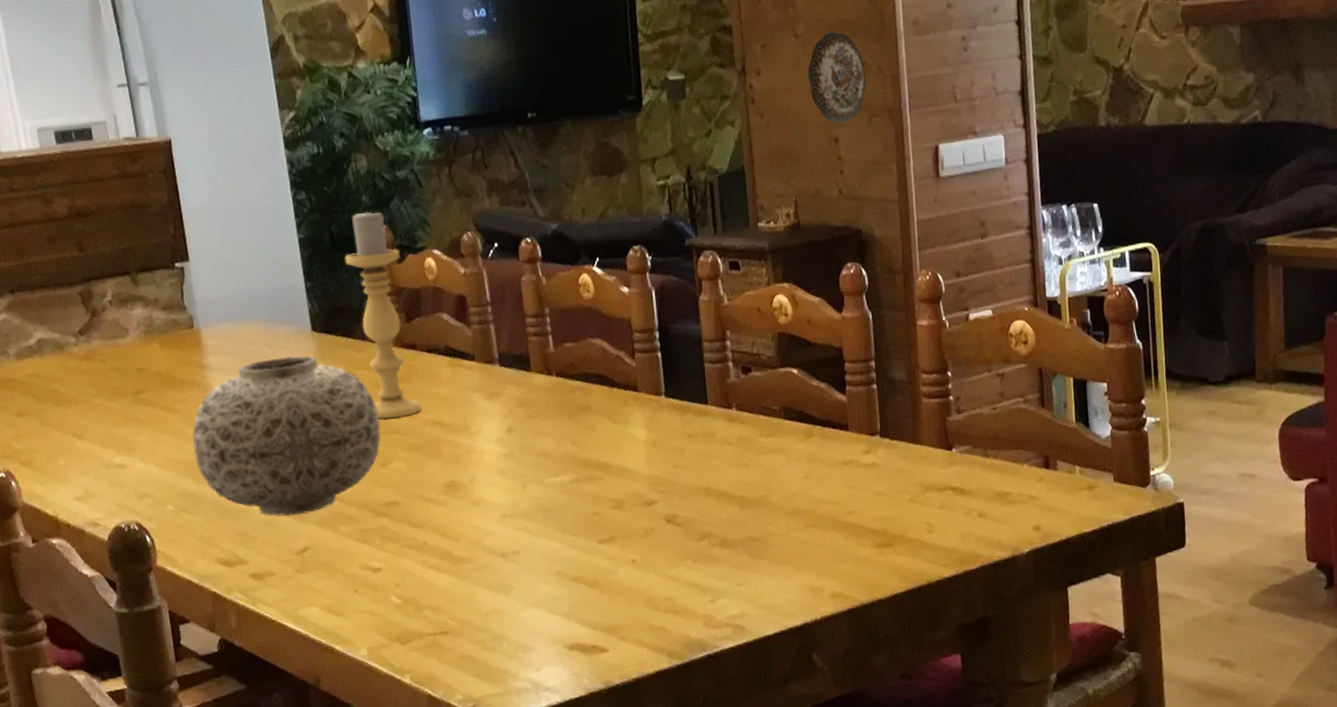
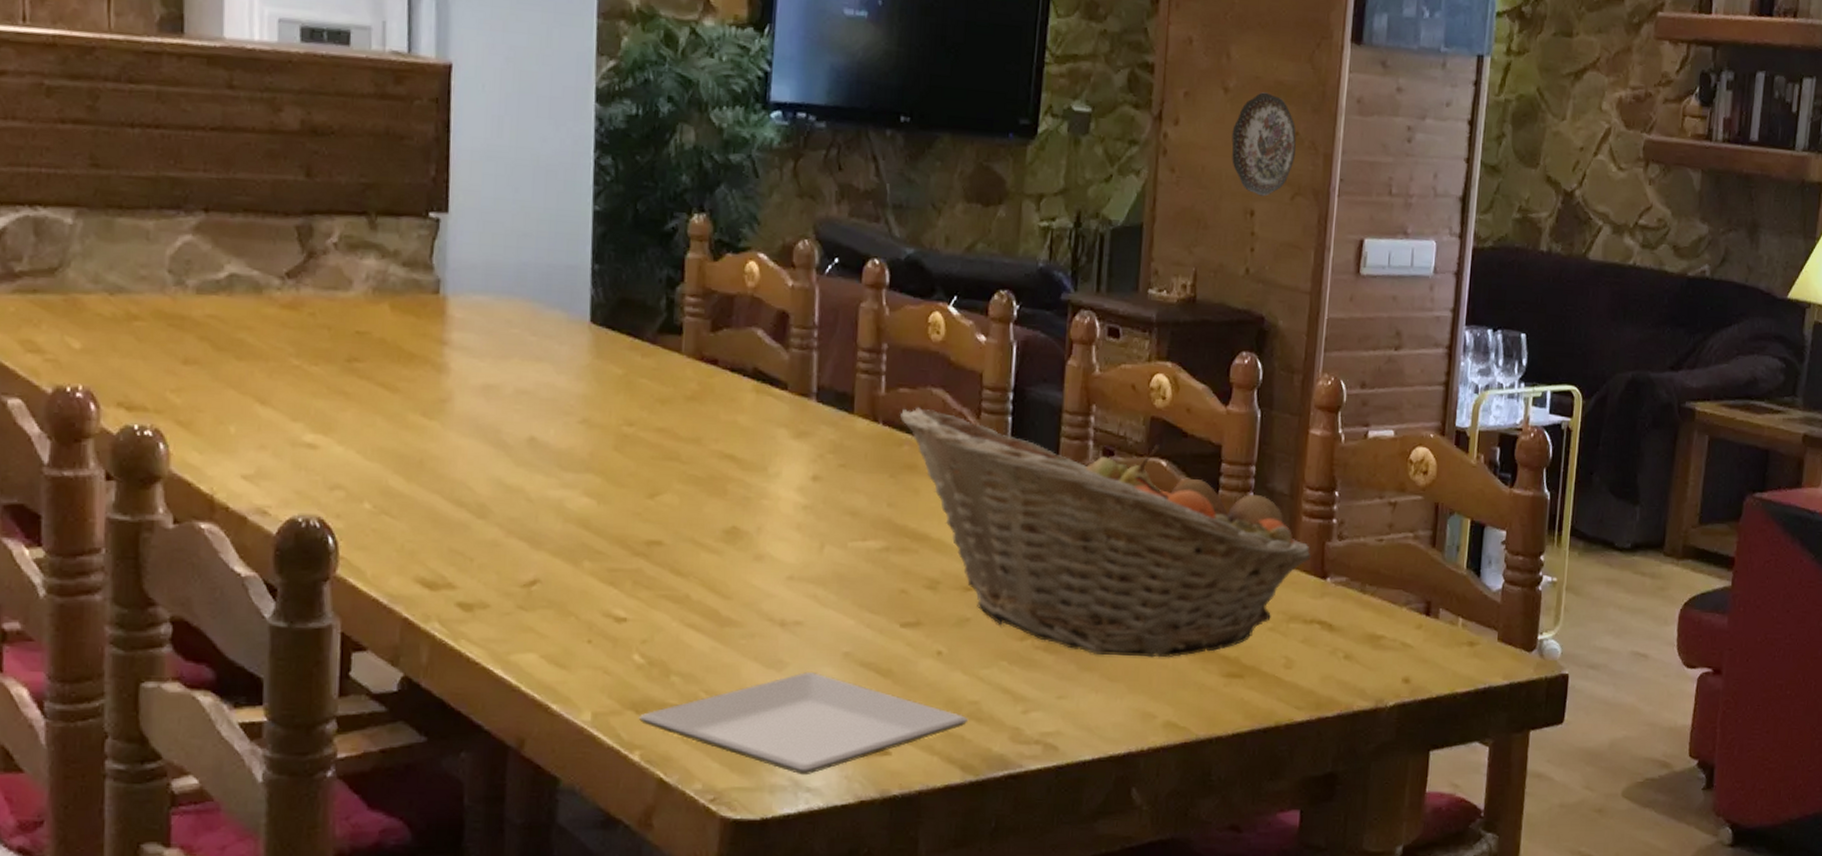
vase: present [192,355,381,517] -> none [410,347,657,540]
candle holder: present [344,208,421,420] -> none [647,190,717,443]
plate: none [403,591,667,678] -> present [638,672,969,776]
fruit basket: none [568,356,936,544] -> present [899,407,1311,658]

